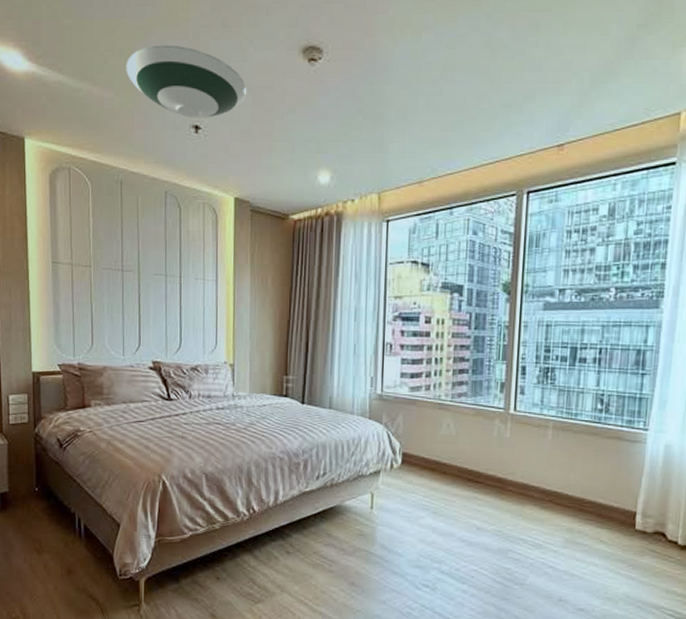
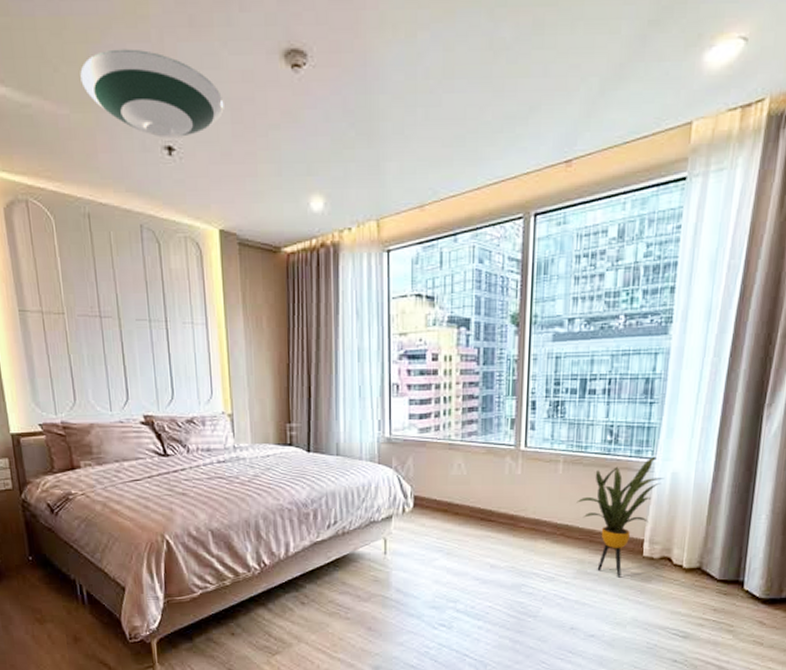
house plant: none [566,427,658,550] -> present [576,456,665,578]

